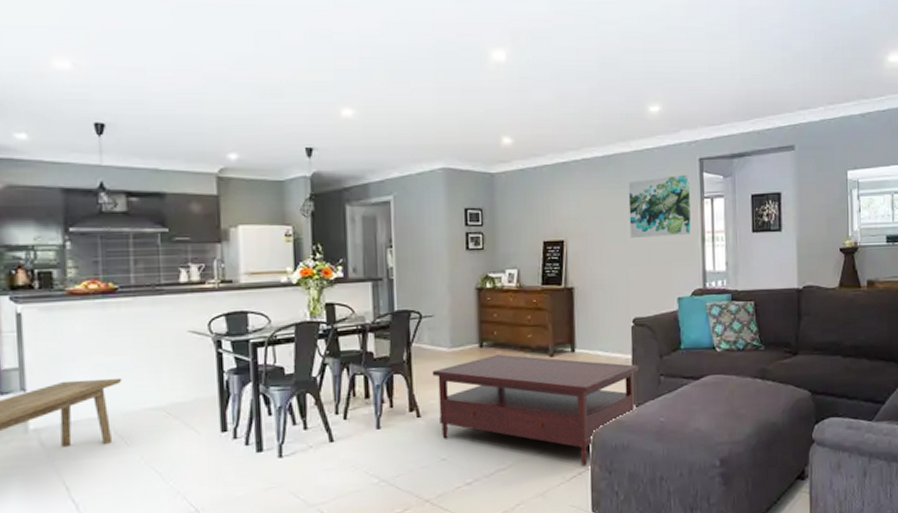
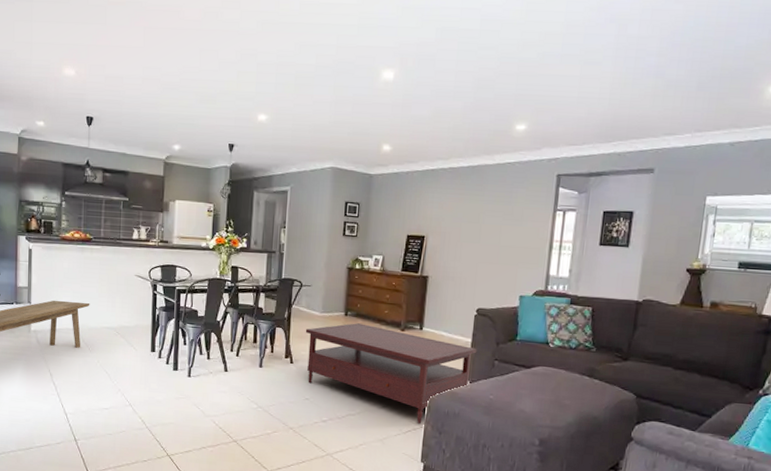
wall art: present [628,174,691,238] -> none [483,187,545,242]

